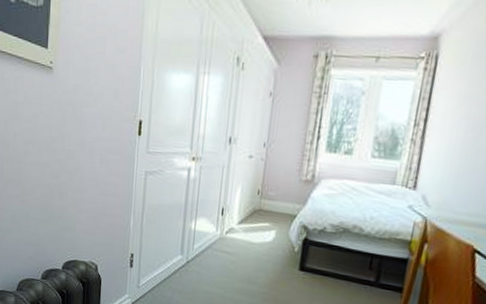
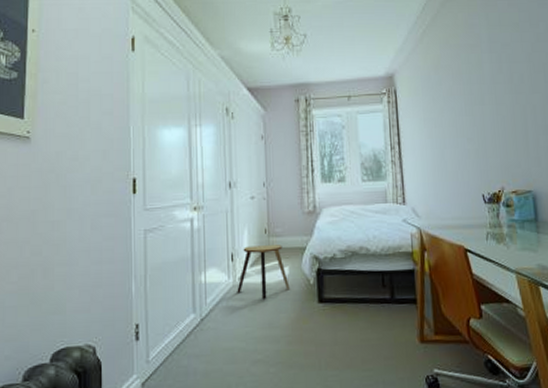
stool: none [222,204,274,256] -> present [237,245,290,299]

